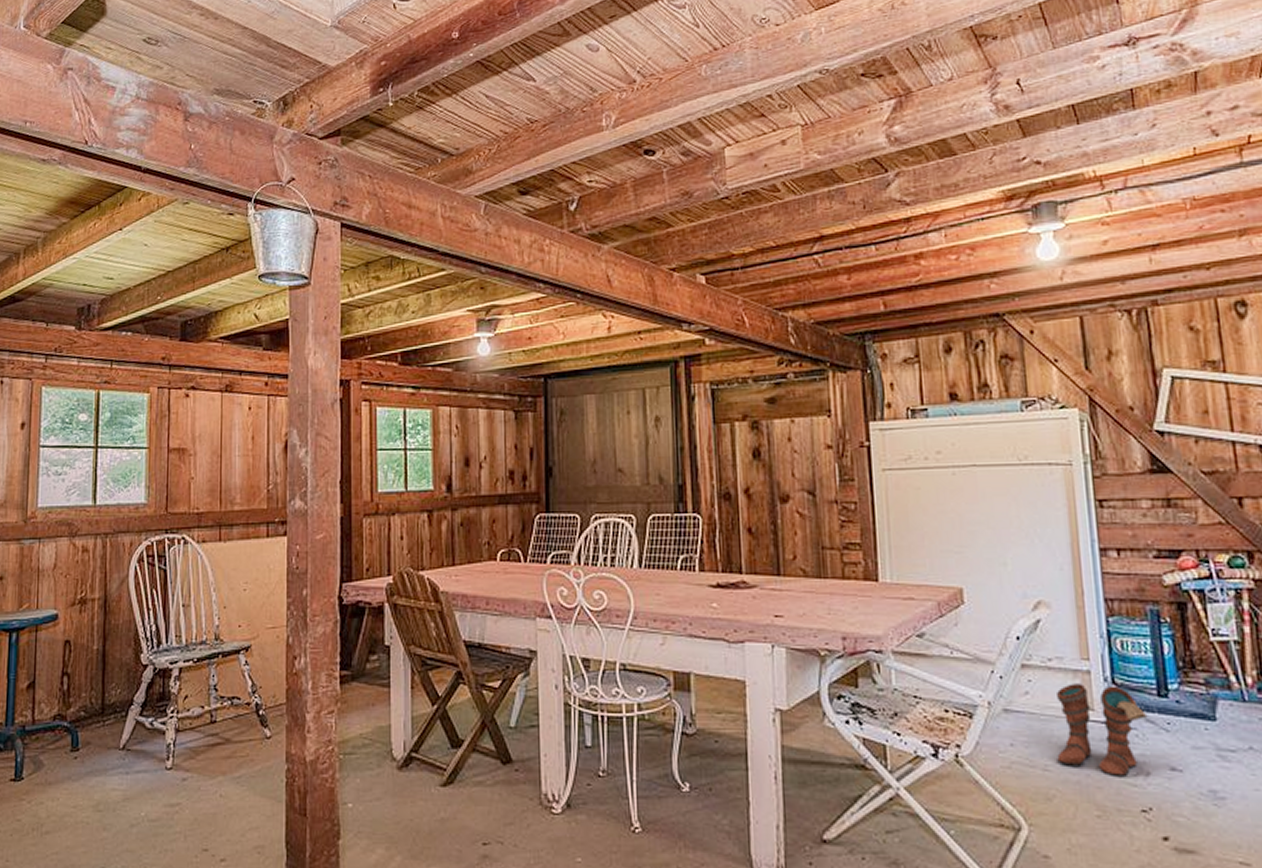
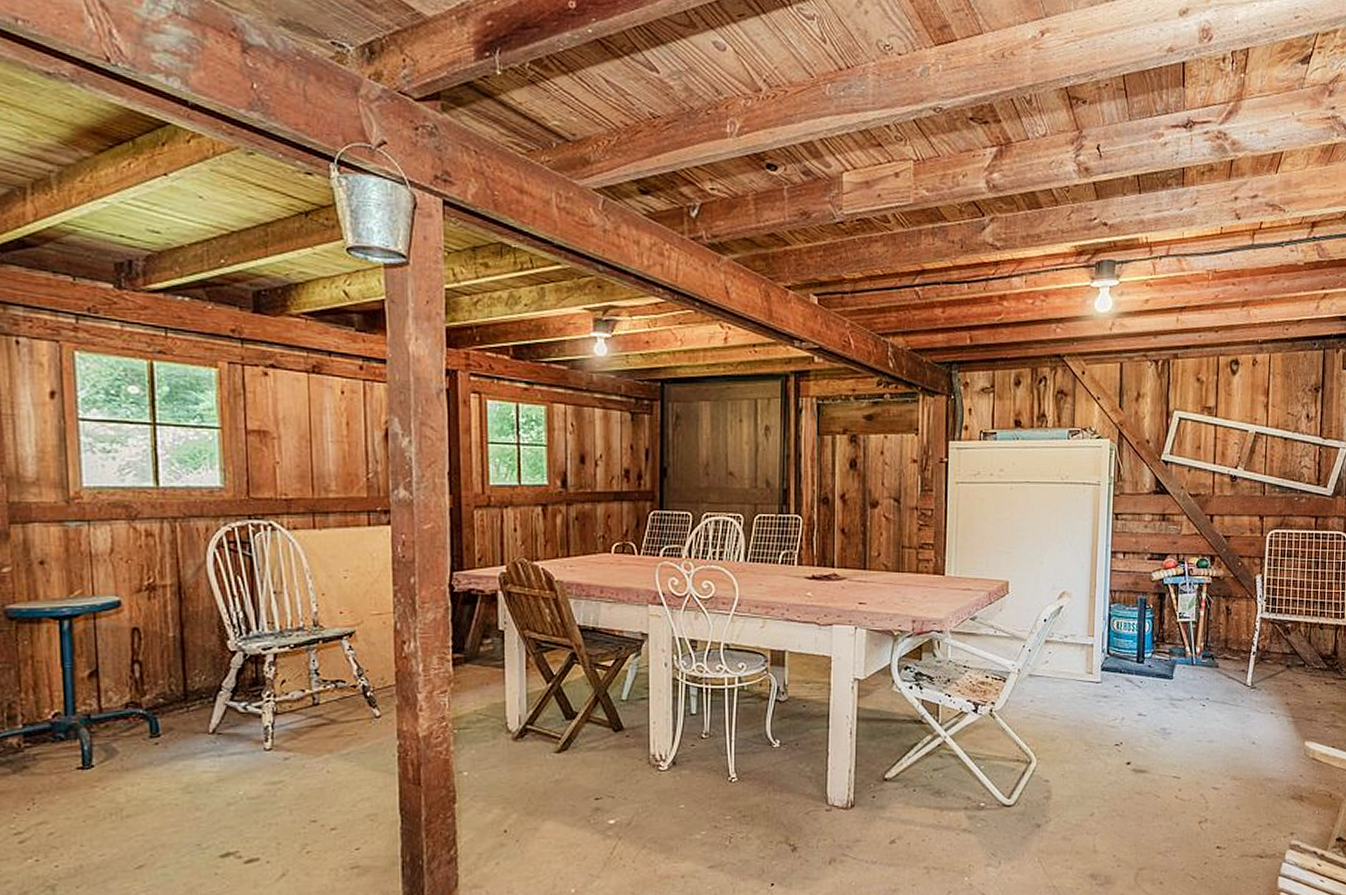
boots: present [1057,684,1148,778] -> none [1062,654,1129,722]

